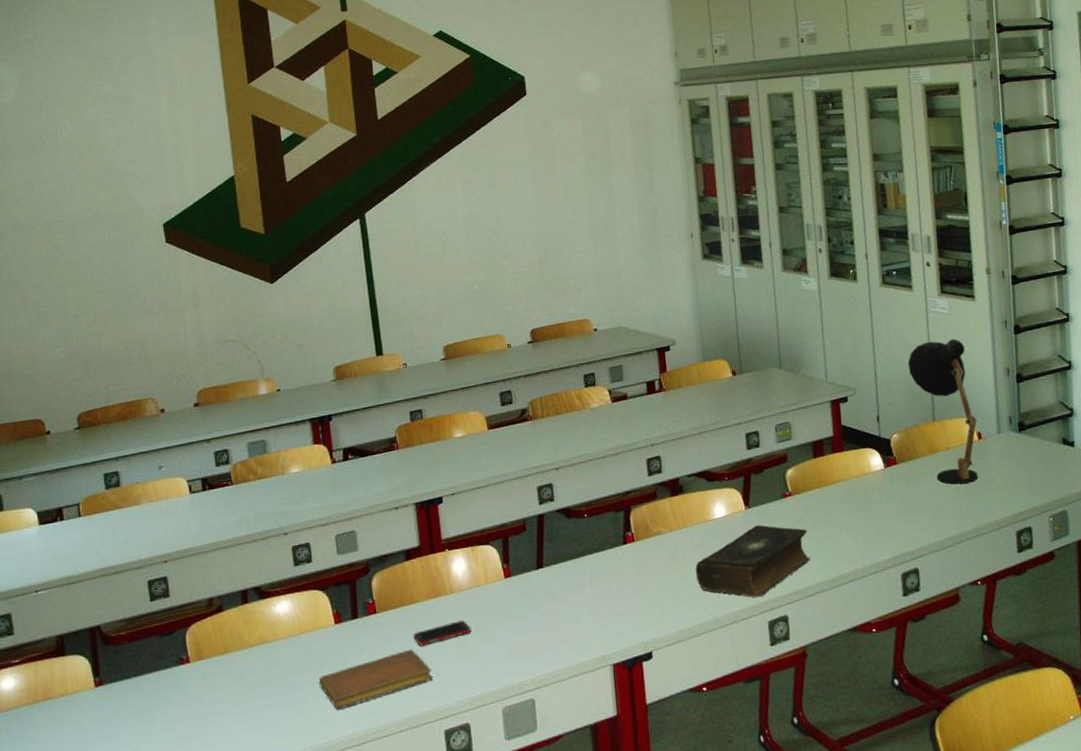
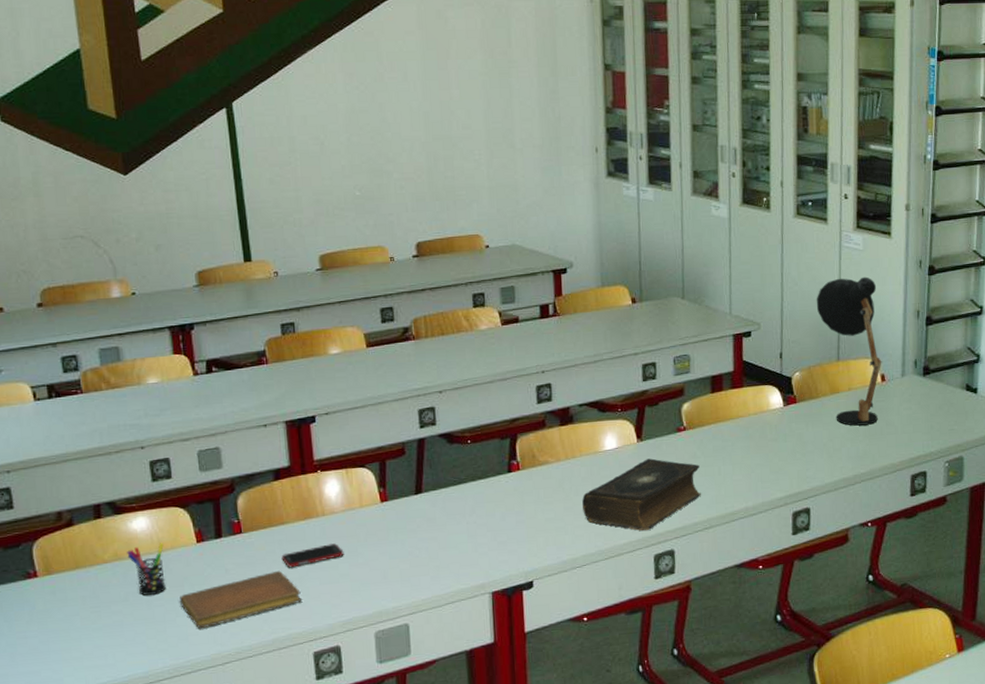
pen holder: none [271,625,307,678] -> present [127,543,166,596]

